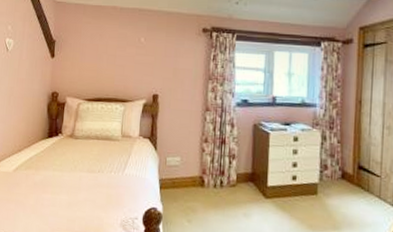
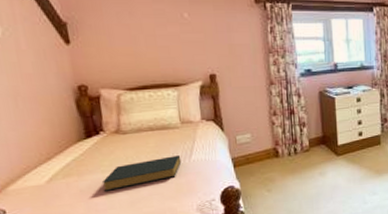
hardback book: none [50,166,116,189] -> present [101,155,182,191]

